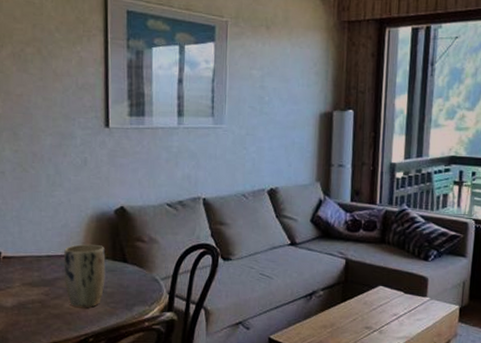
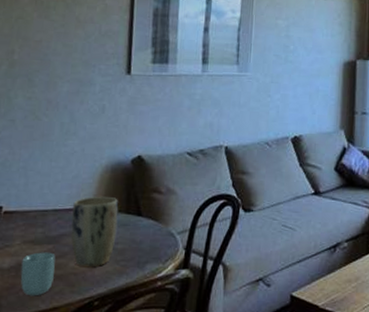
cup: none [22,293,52,332] -> present [20,252,56,296]

